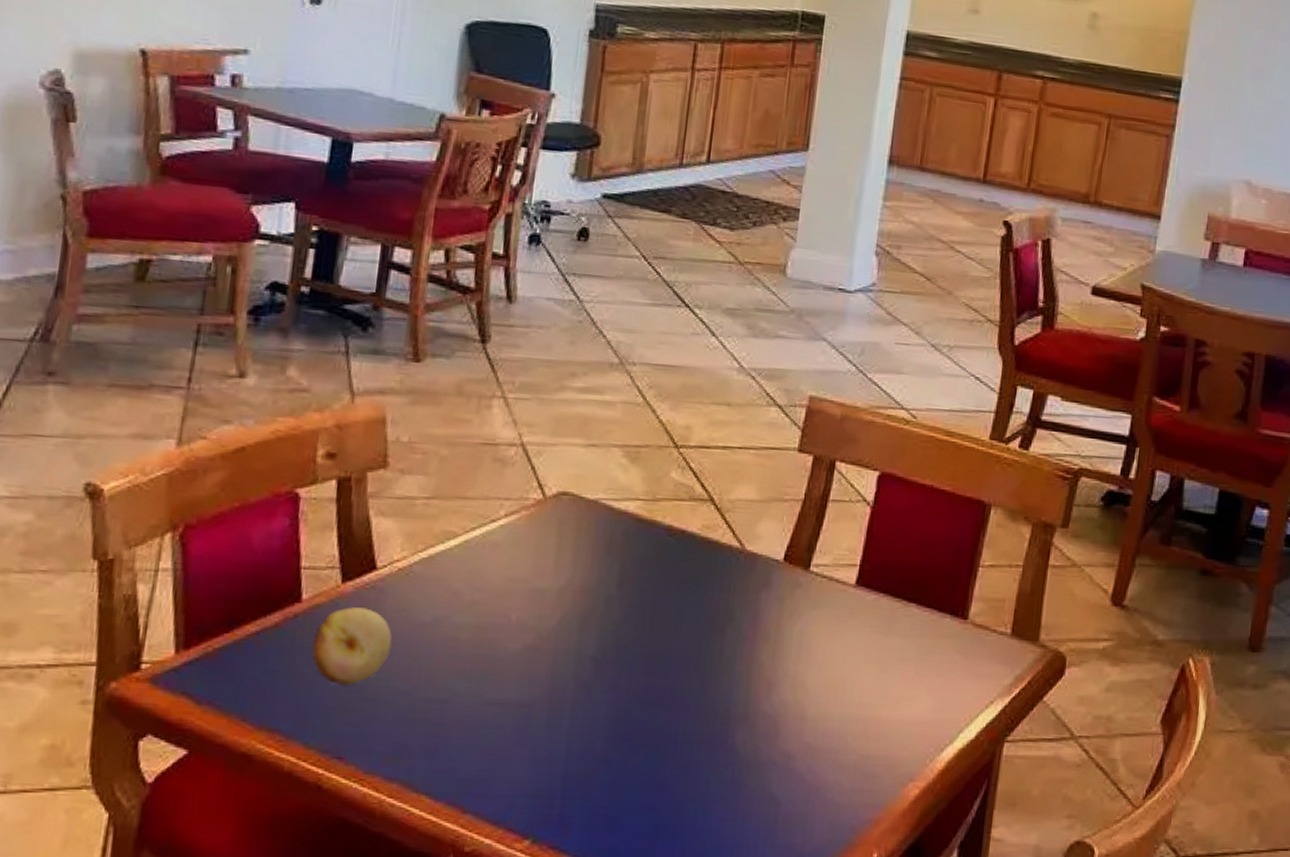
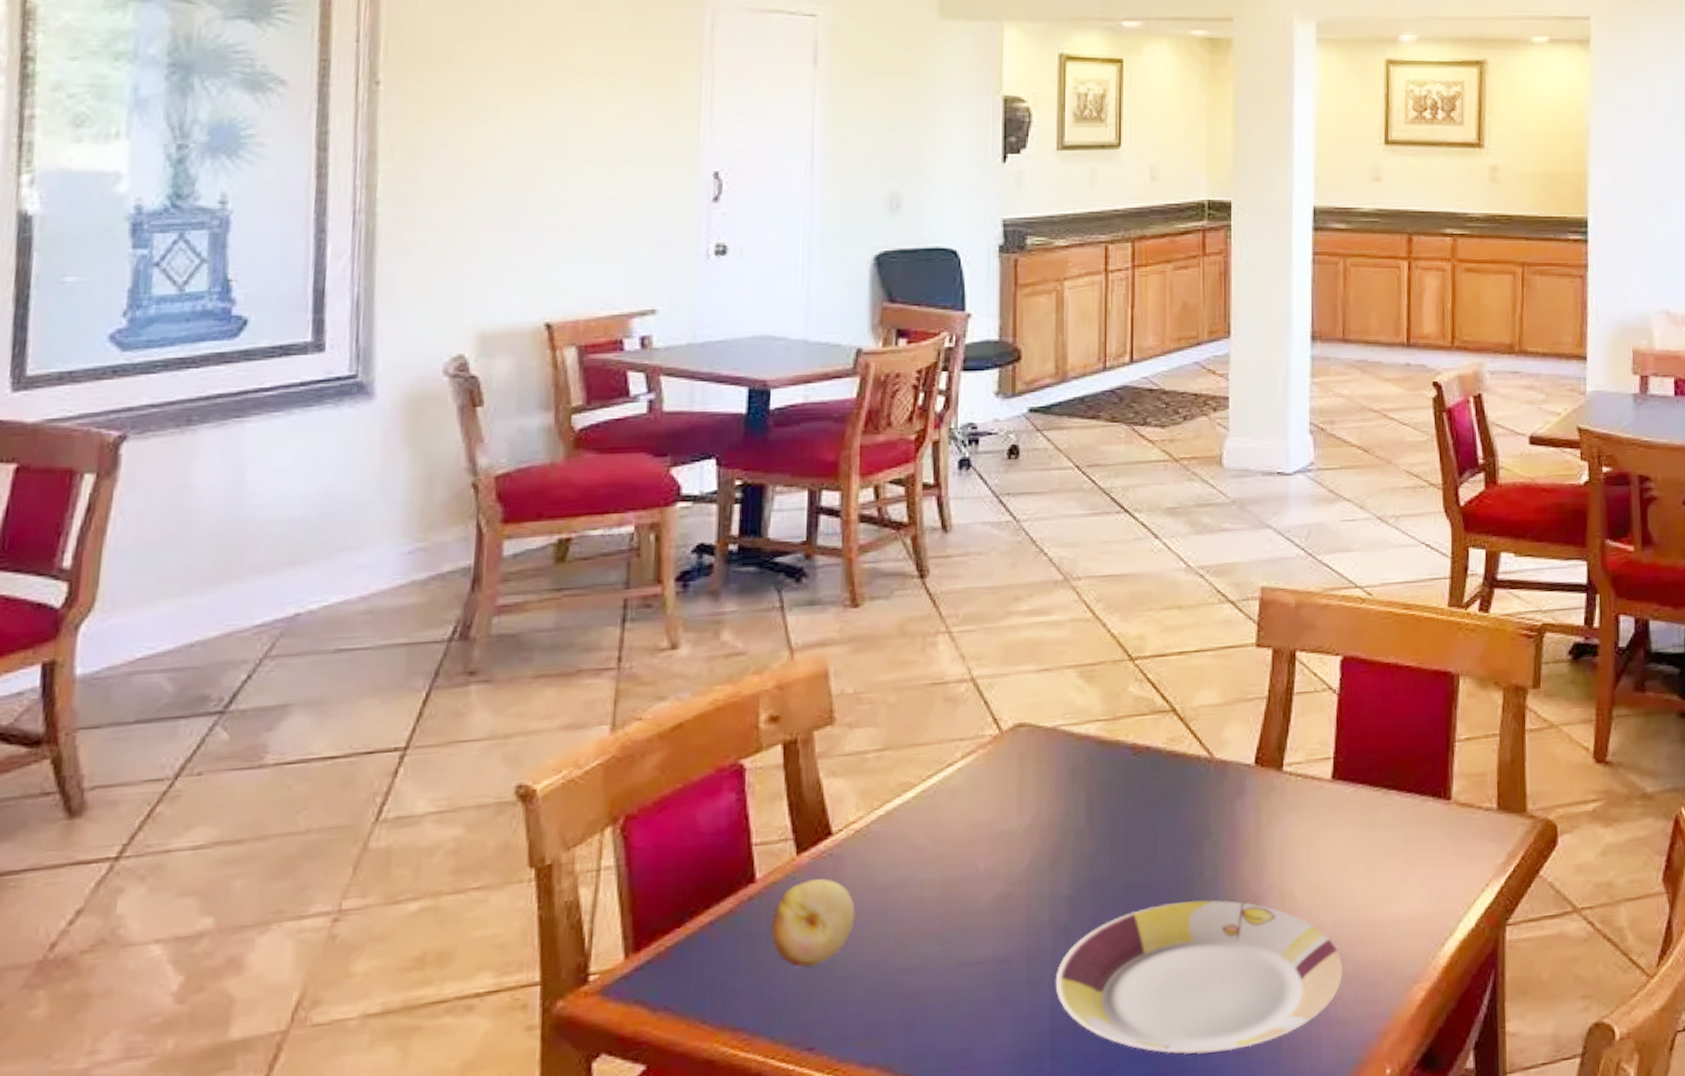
plate: none [571,676,845,817] -> present [1055,900,1344,1055]

